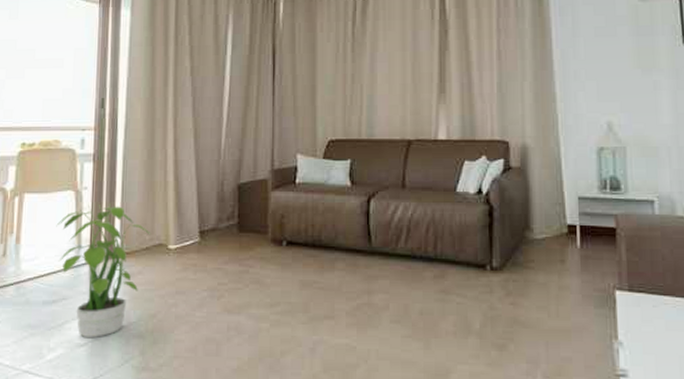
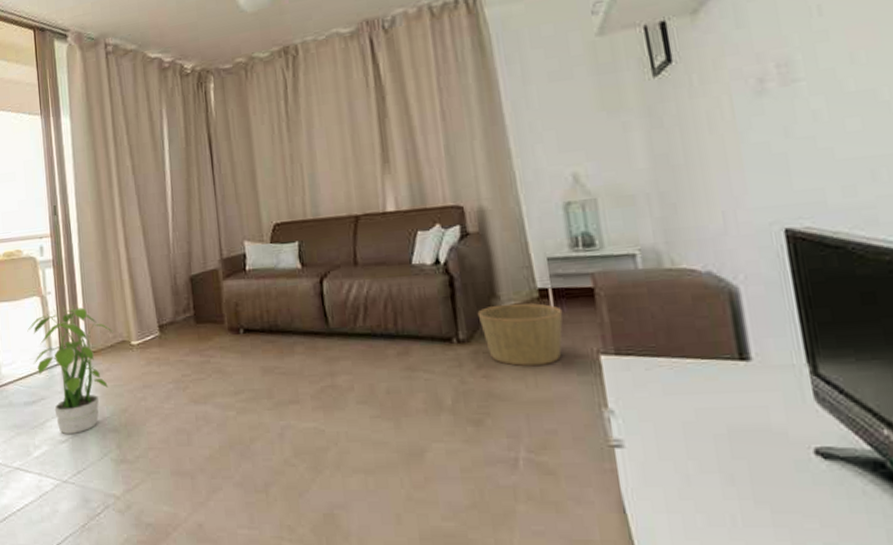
basket: none [511,237,587,296] -> present [477,303,563,366]

